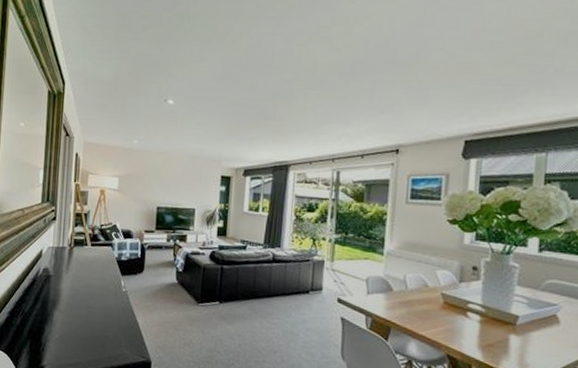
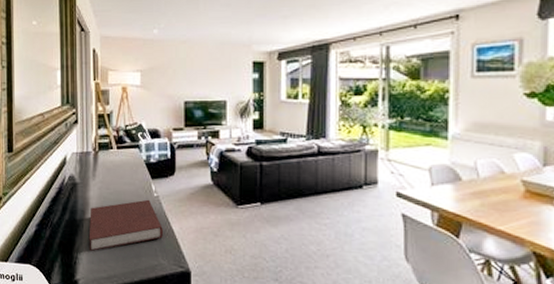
notebook: none [57,293,129,339] -> present [88,199,163,251]

